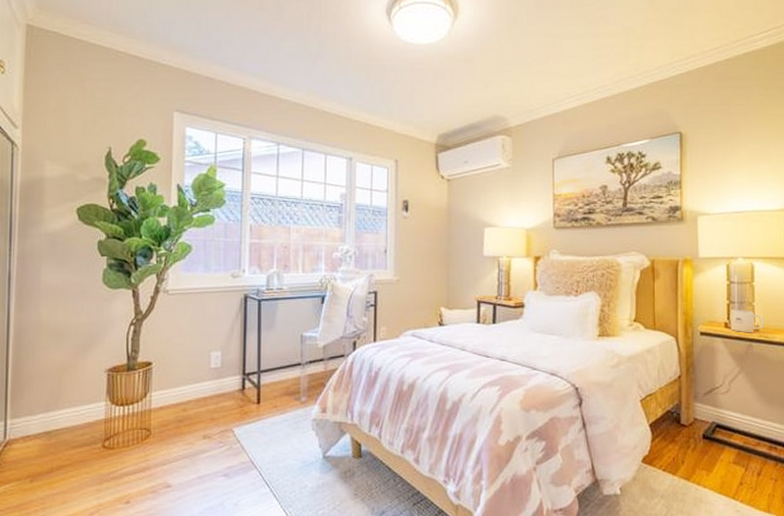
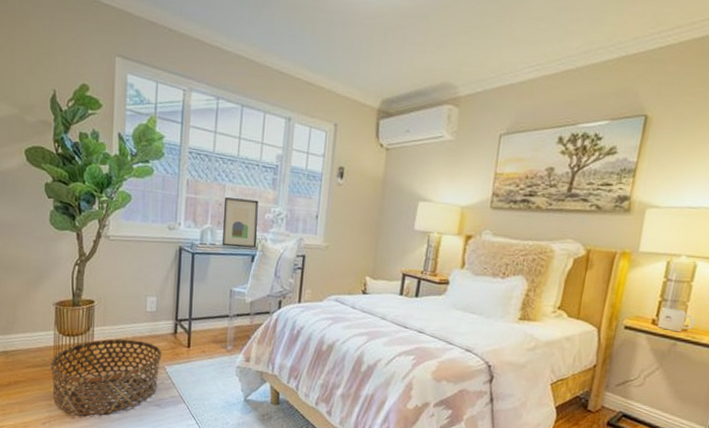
basket: none [100,402,229,499] -> present [50,339,162,416]
picture frame: none [289,240,326,290] -> present [222,198,259,248]

